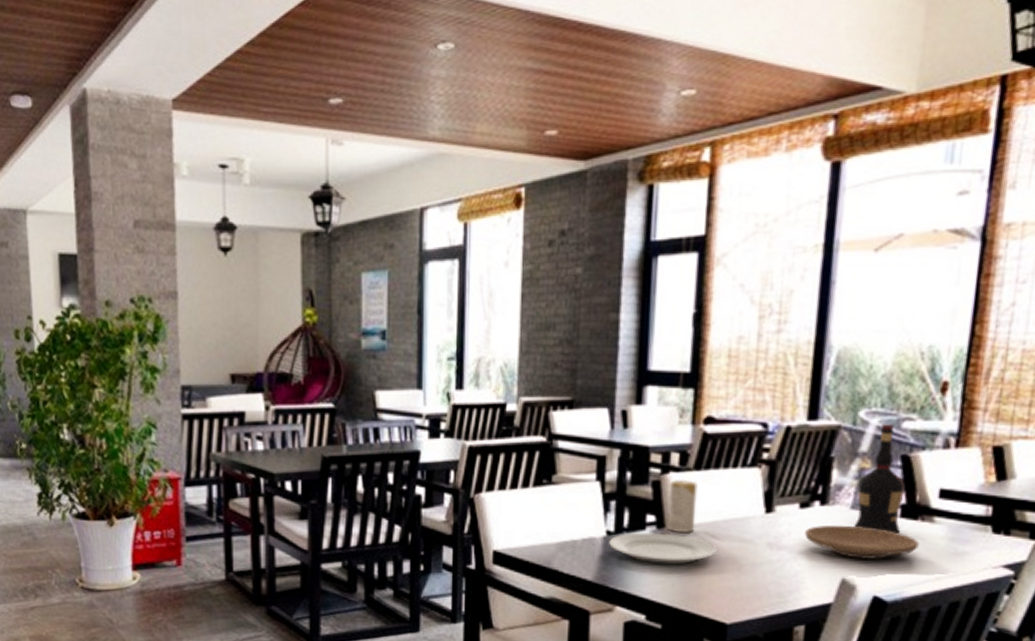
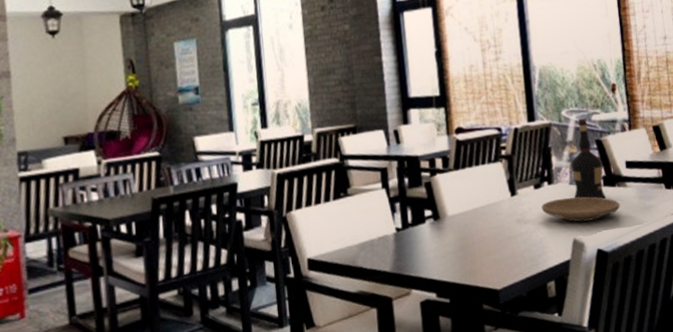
plate: present [609,532,717,565] -> none [399,223,481,249]
candle: present [667,479,698,534] -> none [437,178,462,222]

